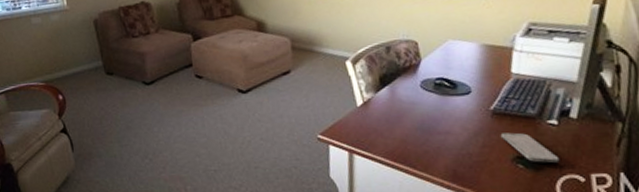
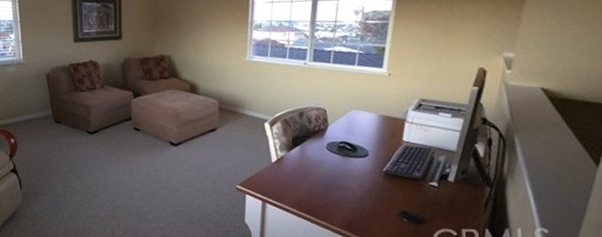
smartphone: present [500,132,560,163] -> none [390,191,437,218]

